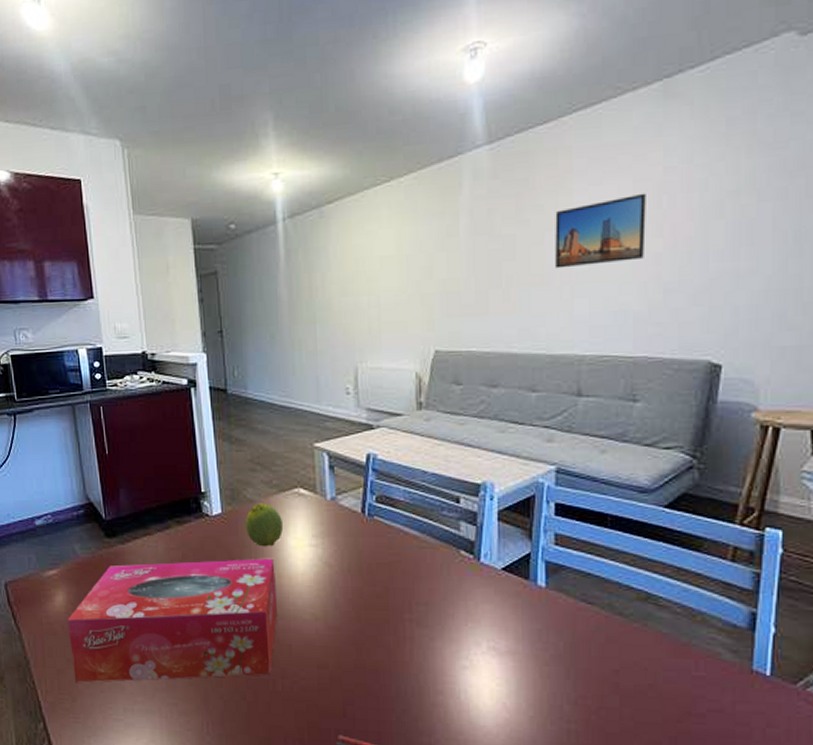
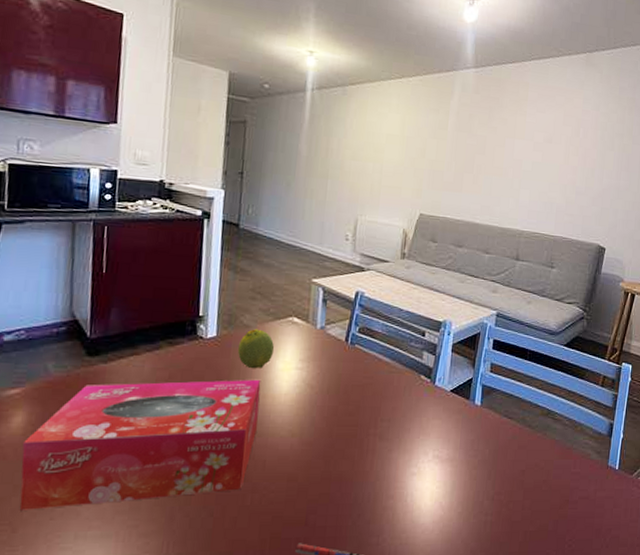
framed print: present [555,193,646,269] -> none [510,124,571,169]

